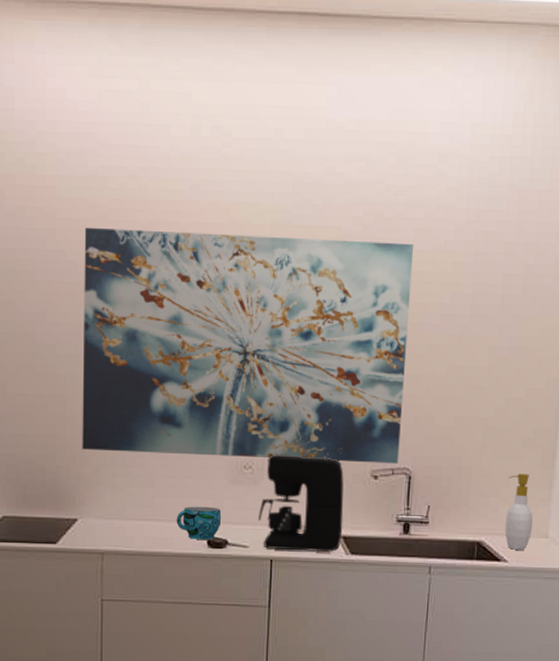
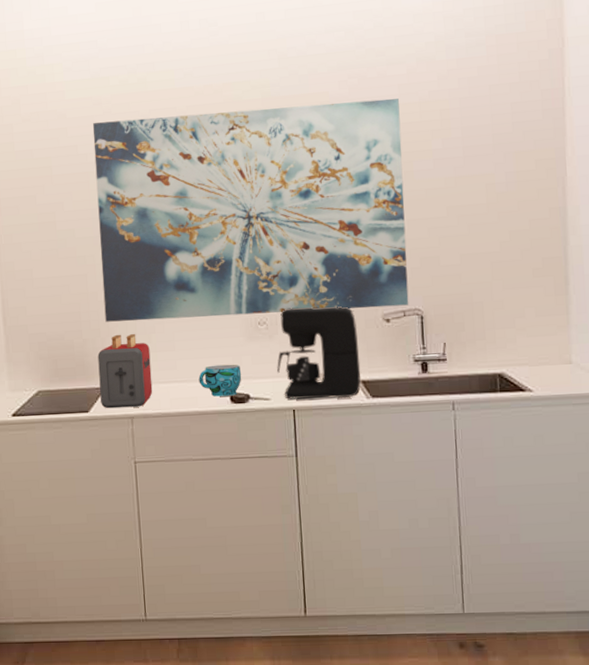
toaster: none [71,464,127,543] -> present [97,333,153,409]
soap bottle: present [505,473,533,550] -> none [522,302,554,379]

